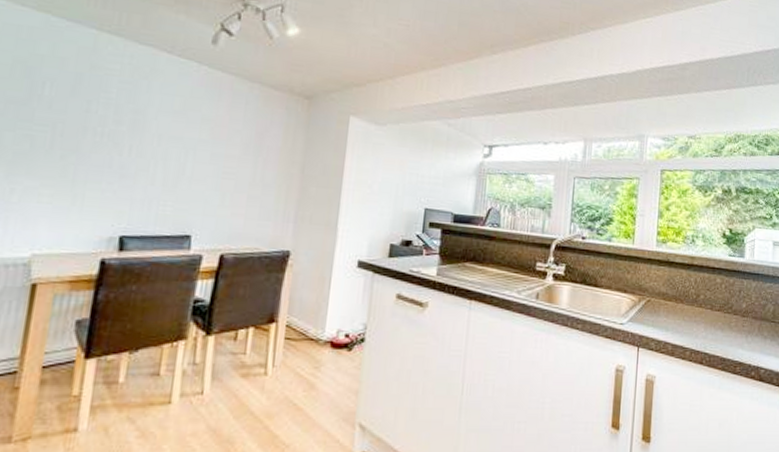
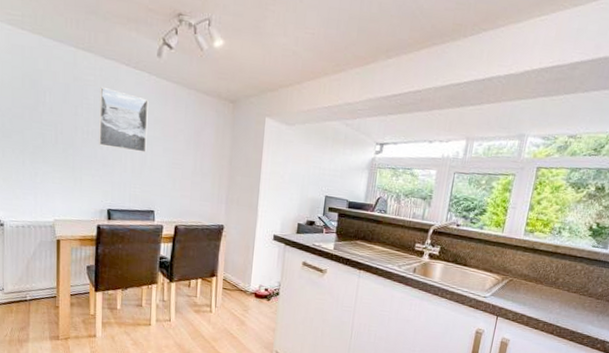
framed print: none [117,78,195,159] -> present [99,87,149,153]

